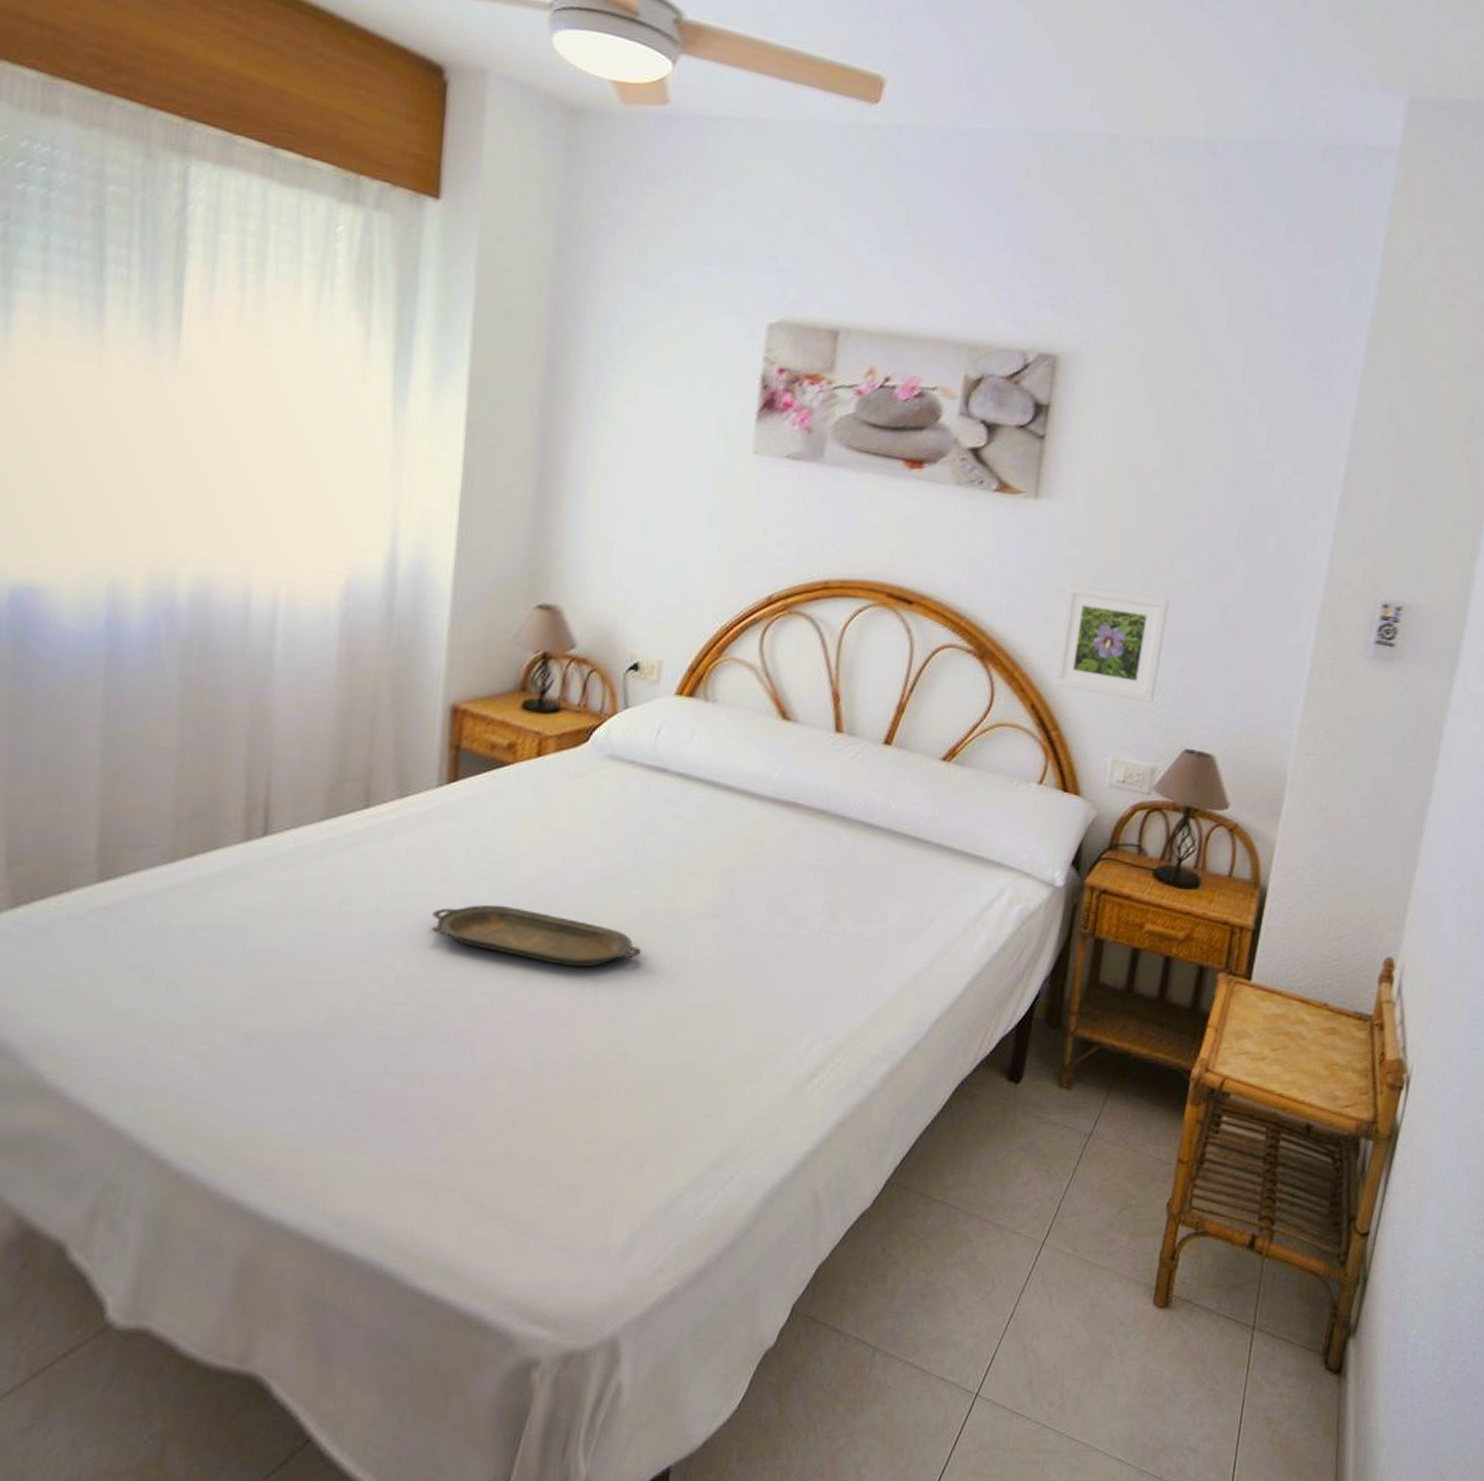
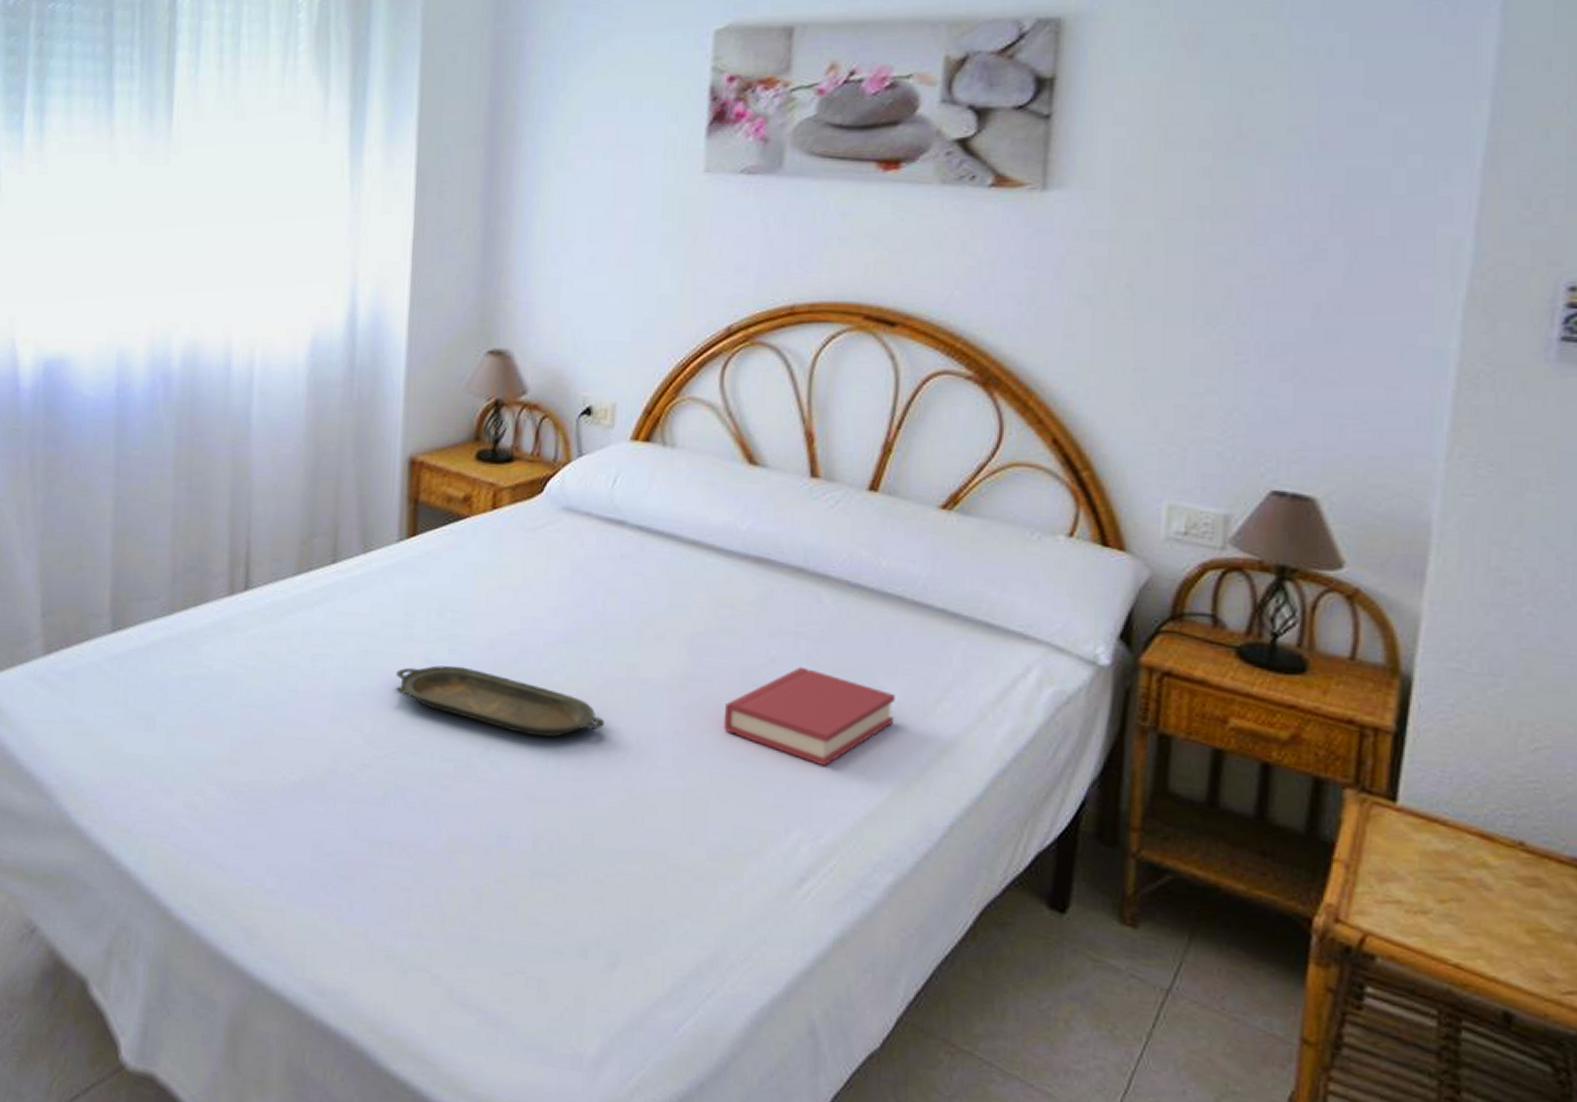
hardback book: none [750,895,897,979] -> present [723,666,895,767]
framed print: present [1052,584,1169,702] -> none [1079,290,1235,432]

